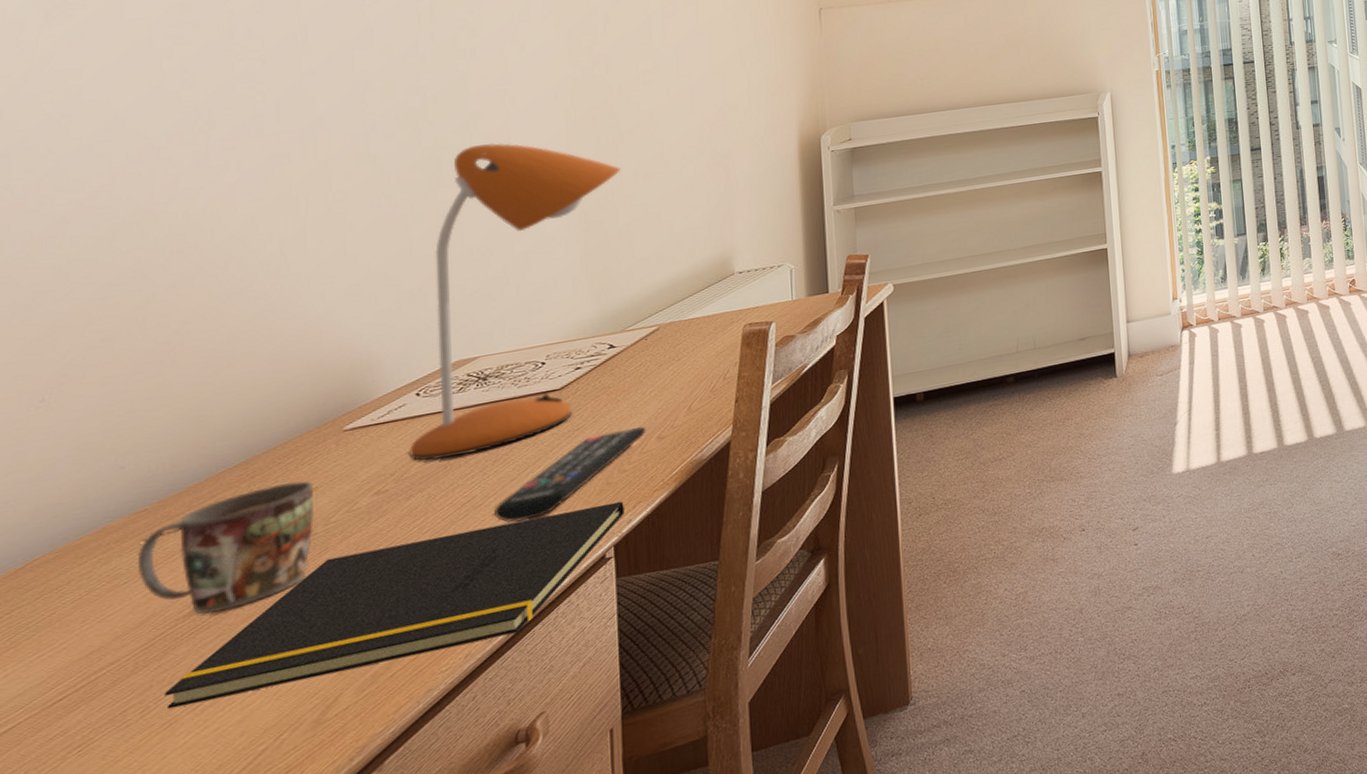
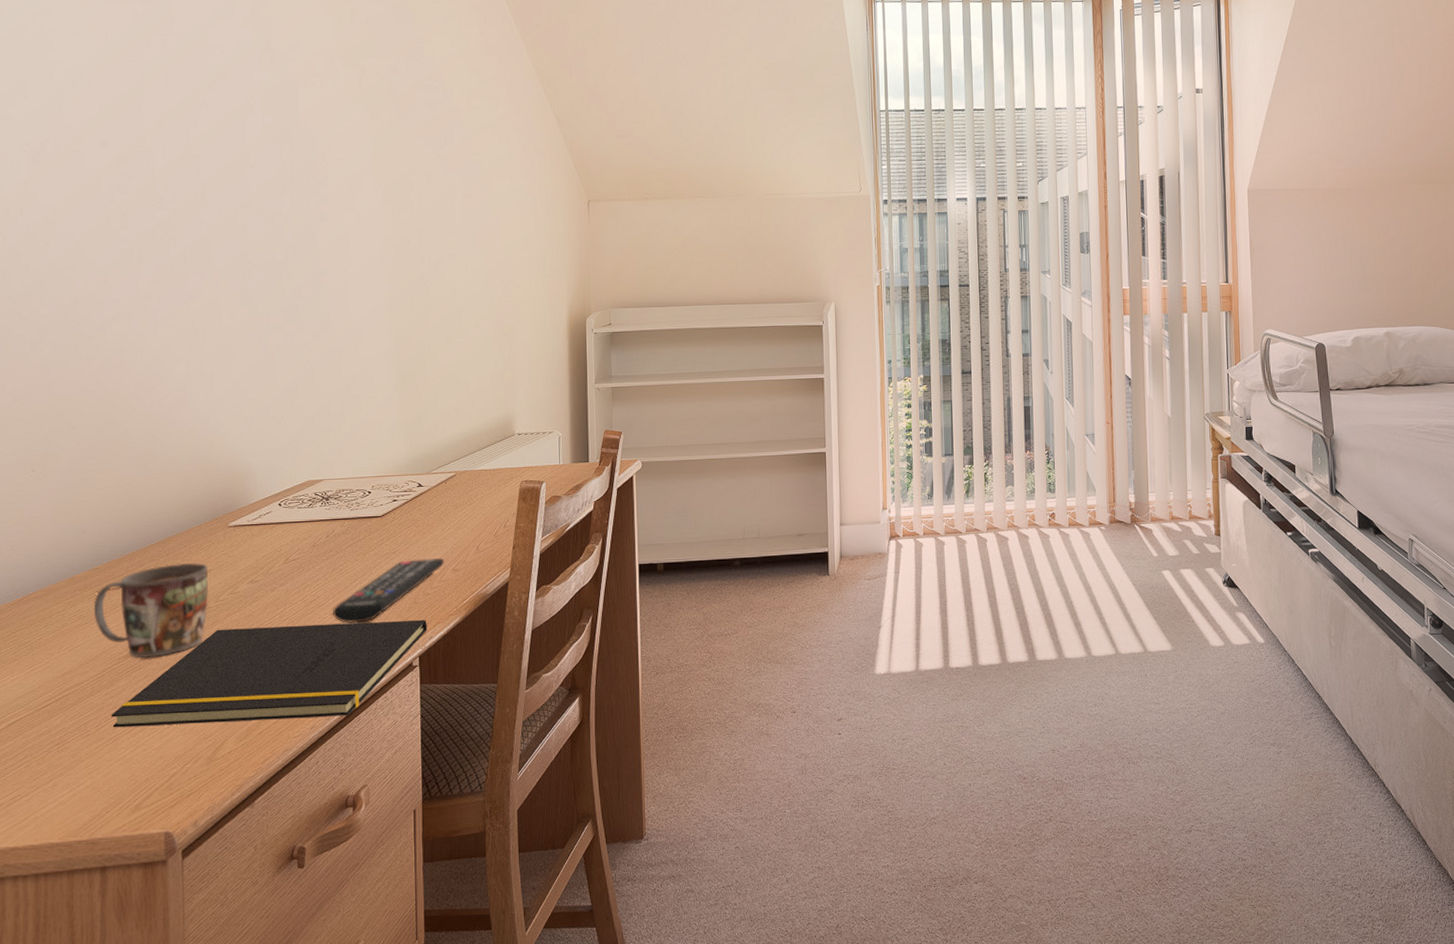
desk lamp: present [409,142,621,461] -> none [273,297,429,562]

